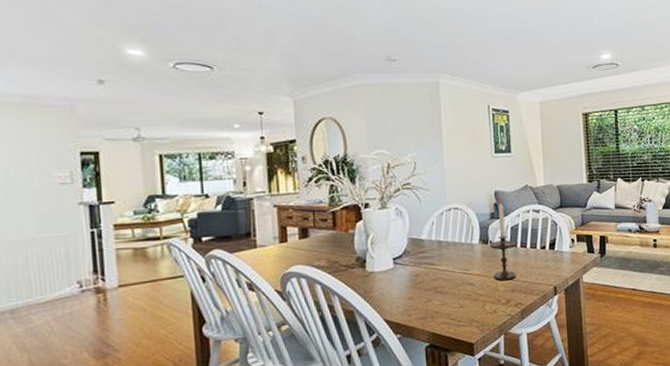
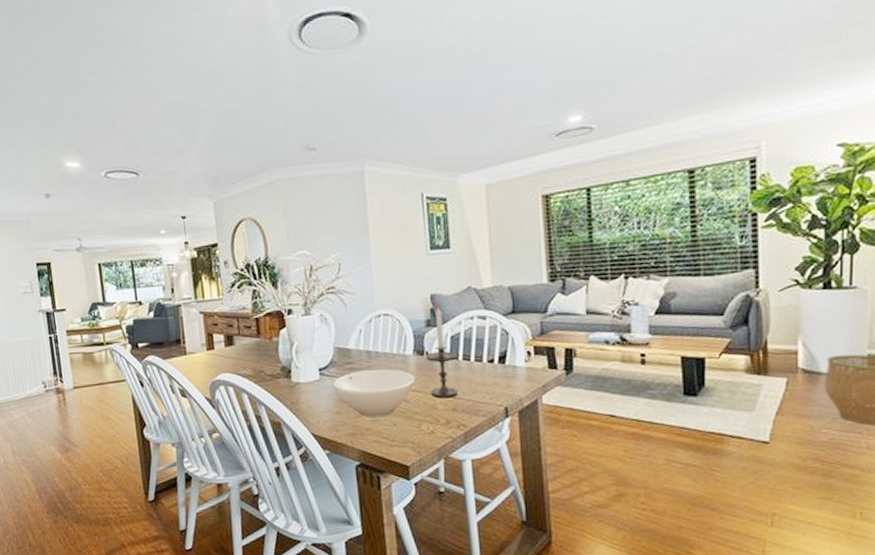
bowl: none [406,256,481,302] -> present [333,369,416,418]

